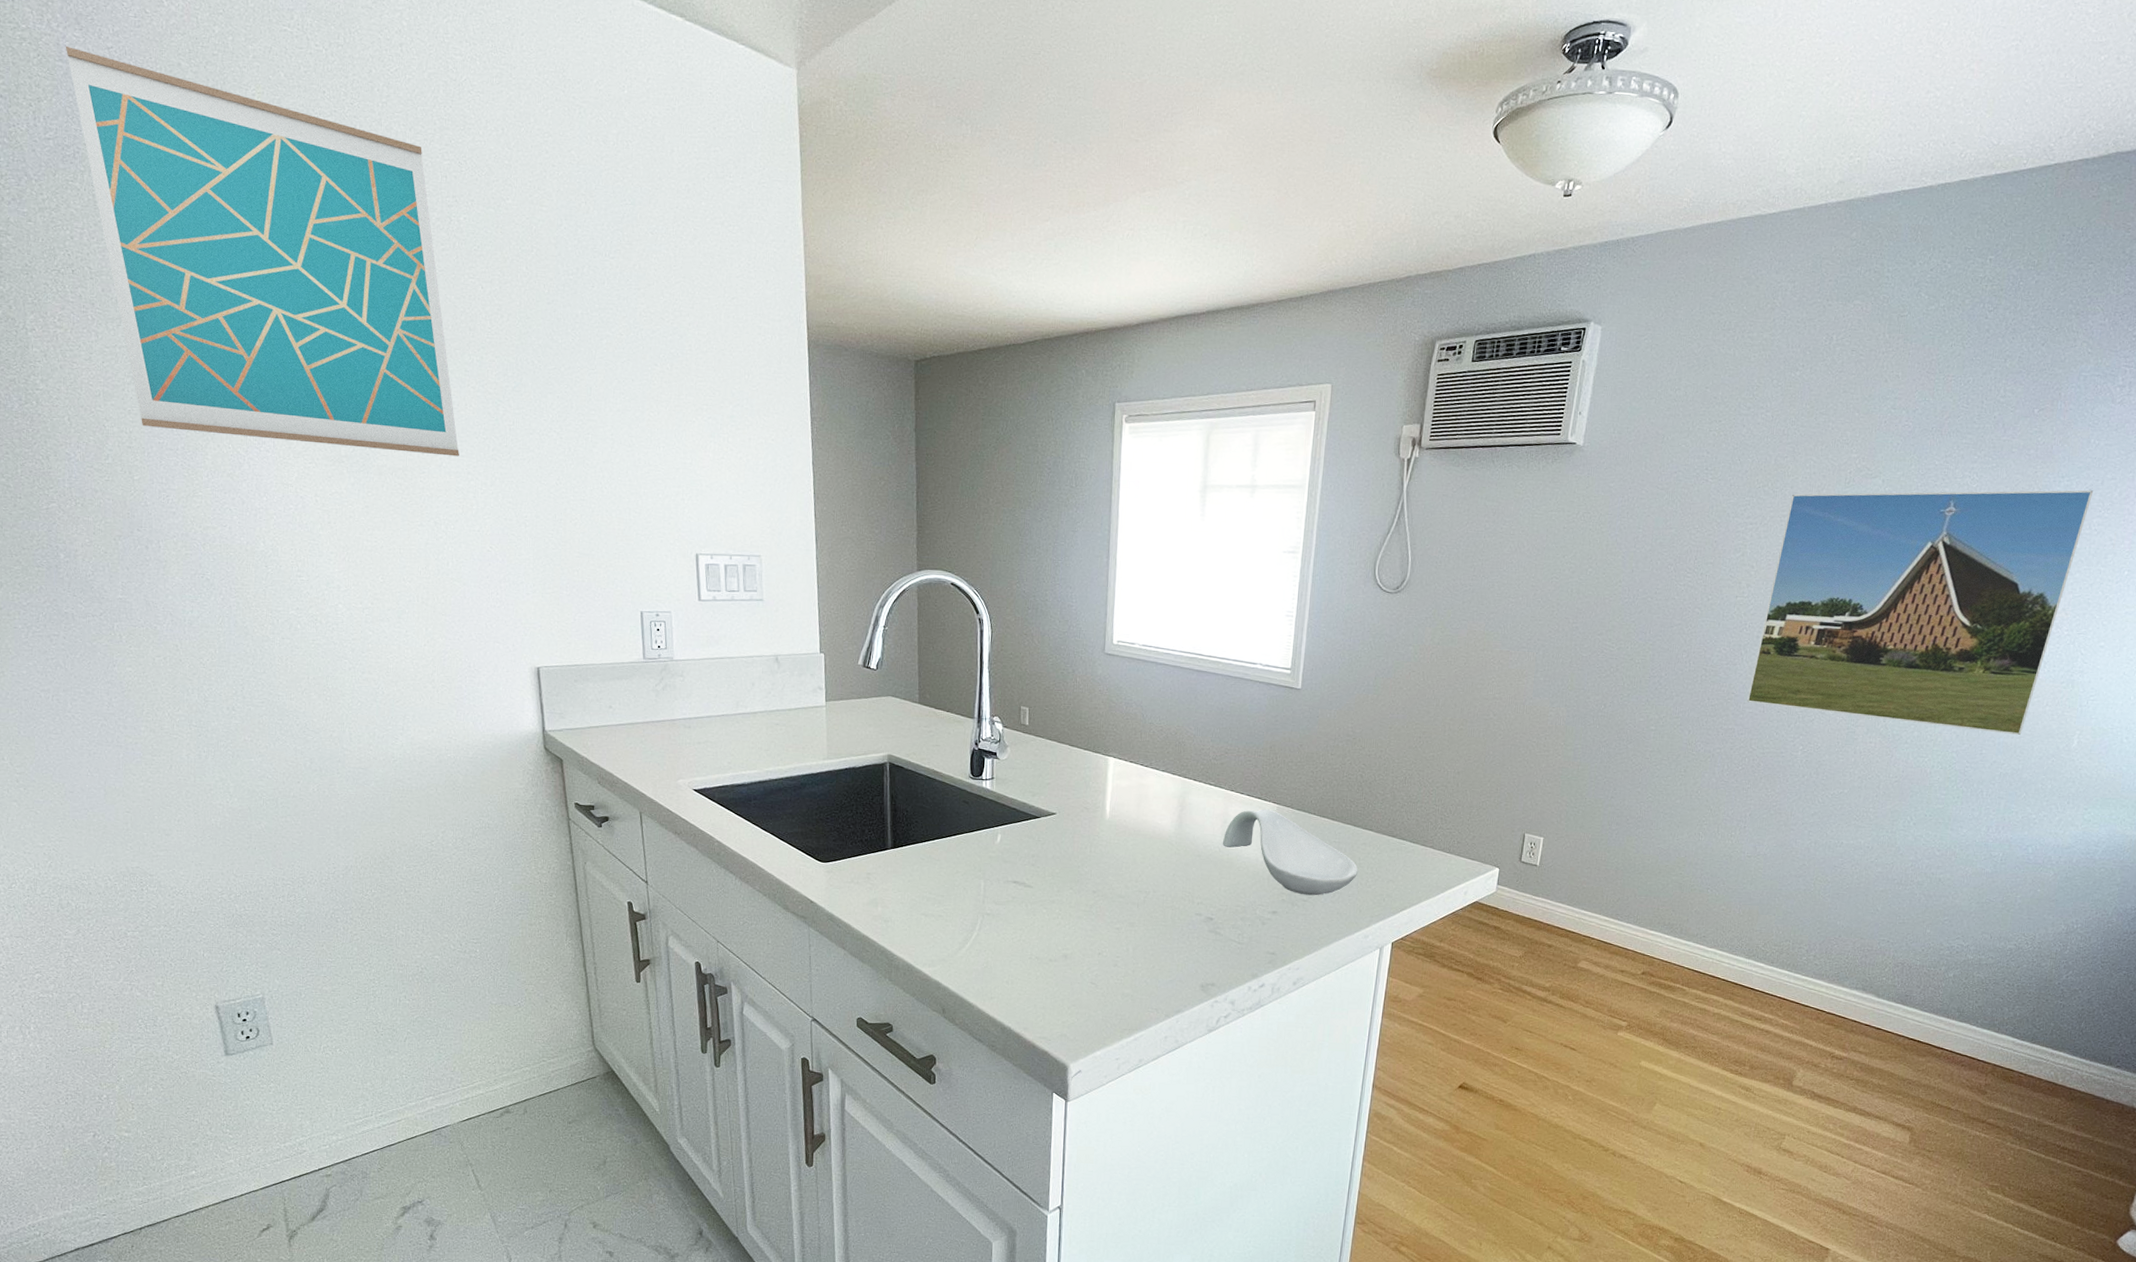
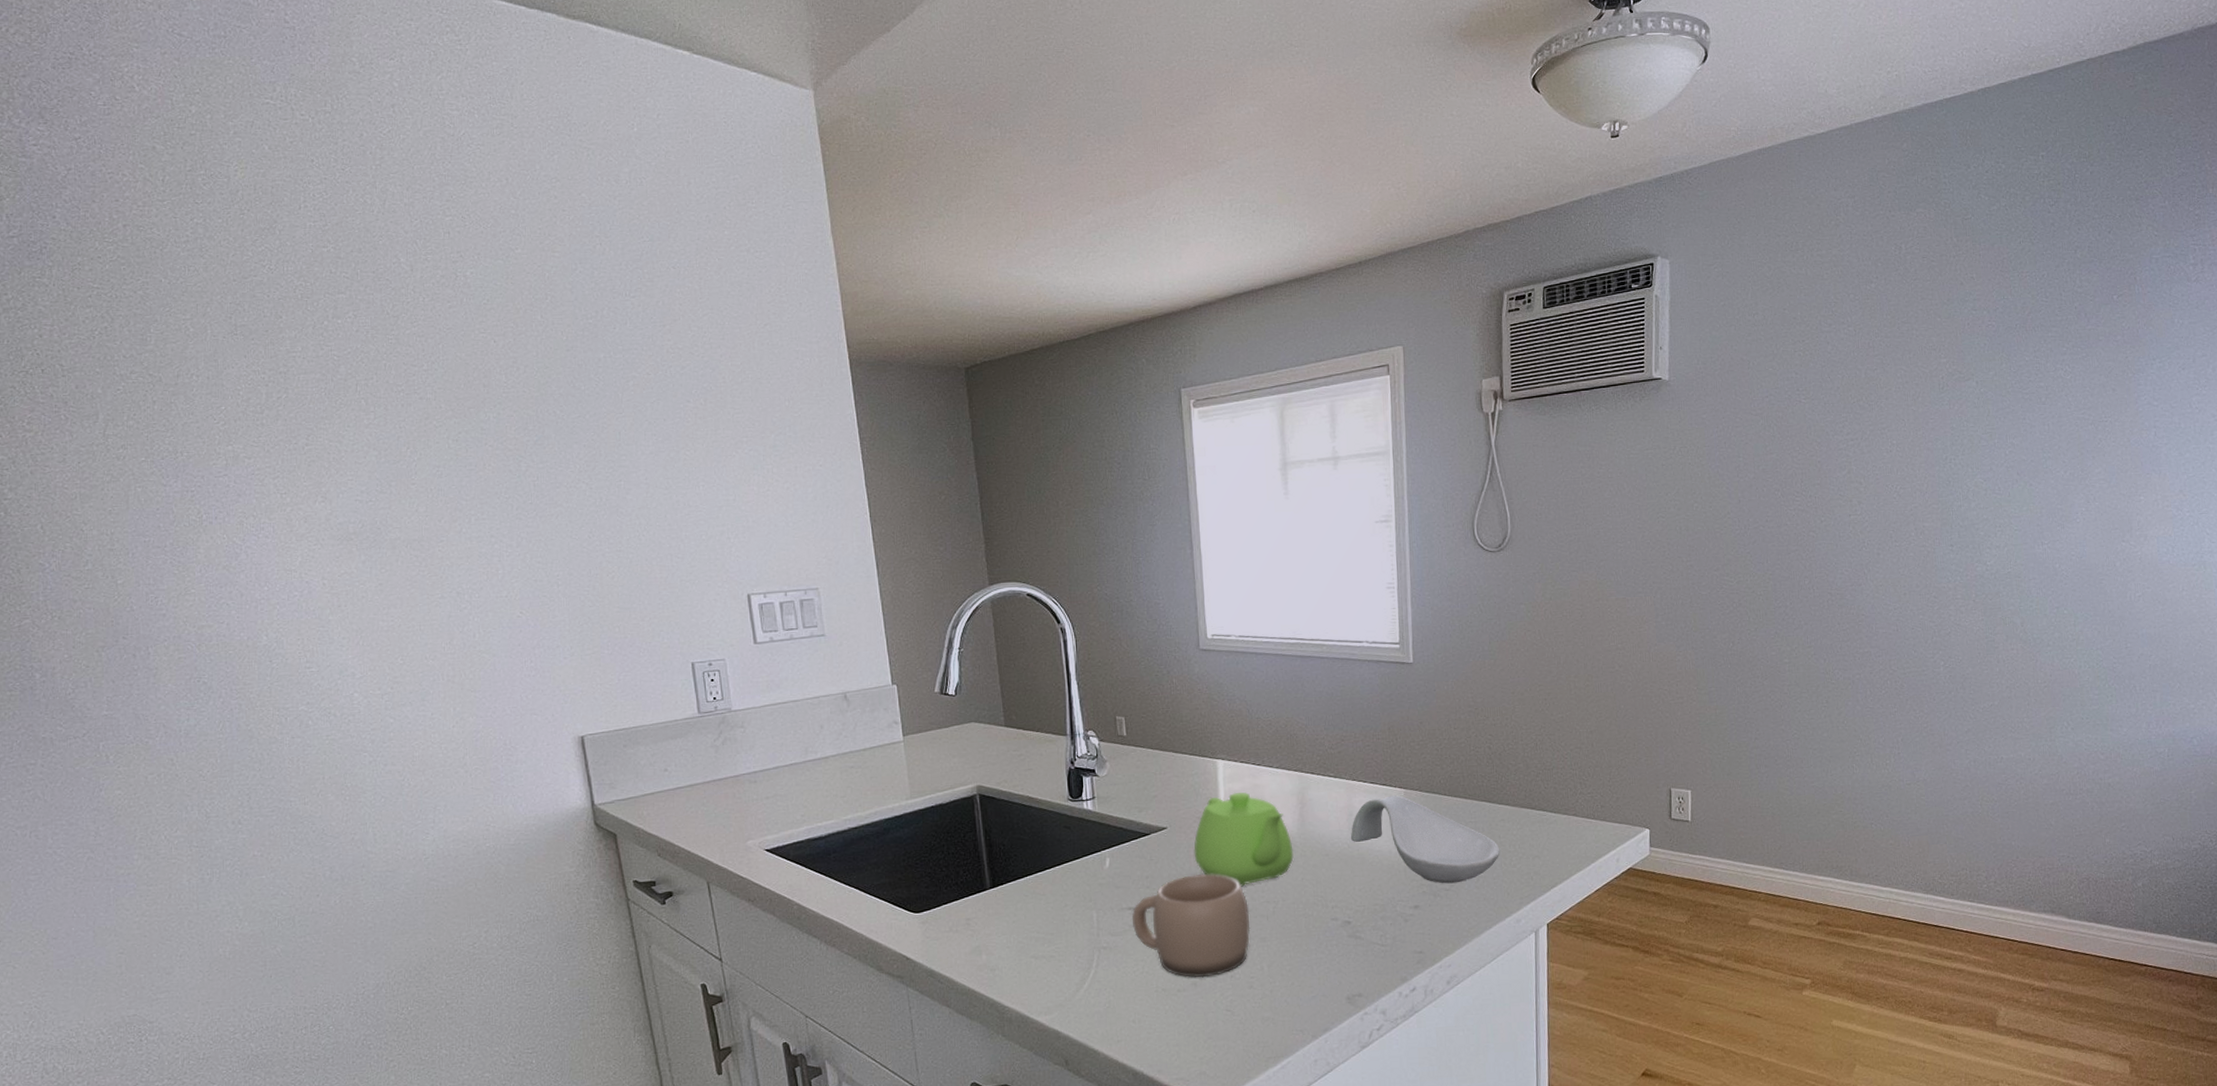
wall art: present [65,45,459,457] -> none [28,140,480,526]
mug: none [1016,858,1122,952] -> present [1132,873,1251,978]
teapot: none [1078,788,1169,875] -> present [1194,792,1294,887]
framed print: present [1747,490,2094,736] -> none [1878,369,2187,625]

